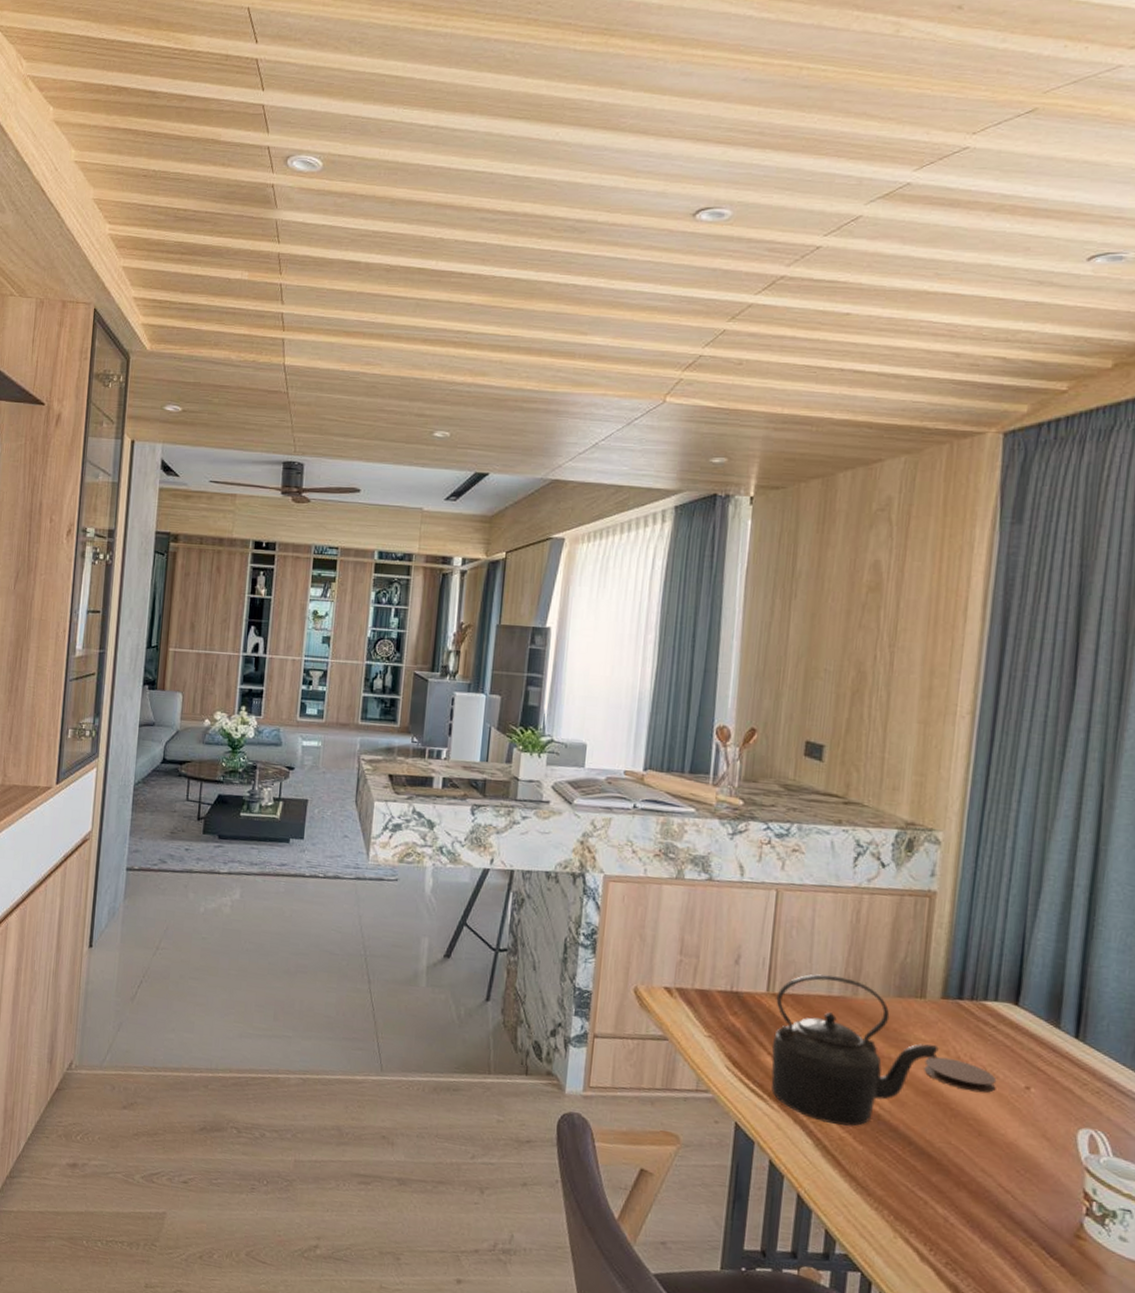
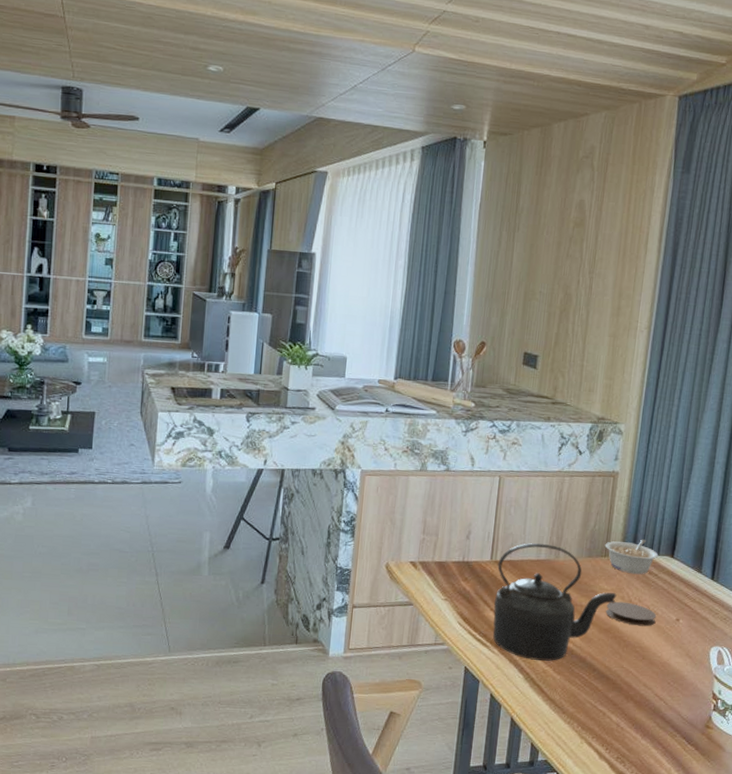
legume: none [920,978,997,1025] -> present [605,539,659,575]

